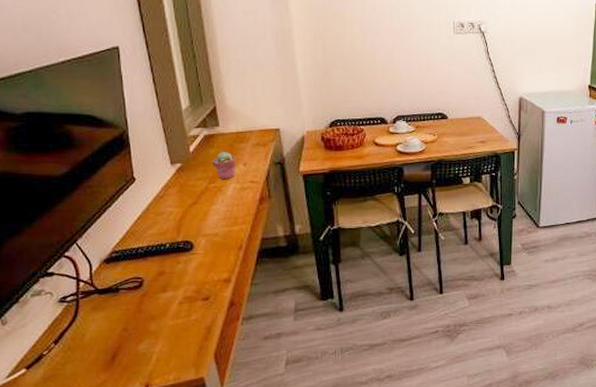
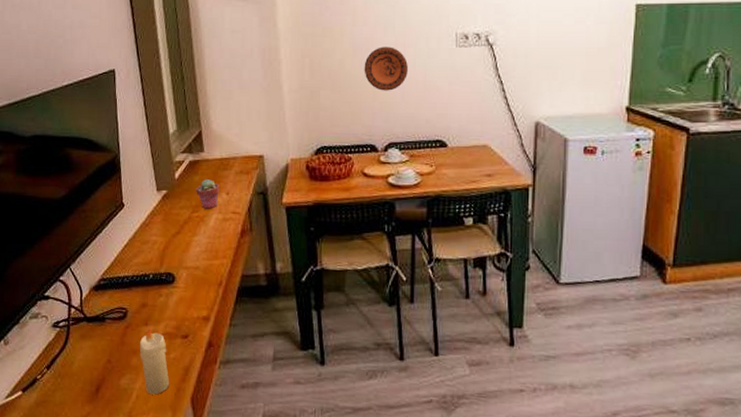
candle: none [158,294,192,356] -> present [140,328,170,395]
decorative plate: none [373,31,412,71] -> present [364,46,408,91]

